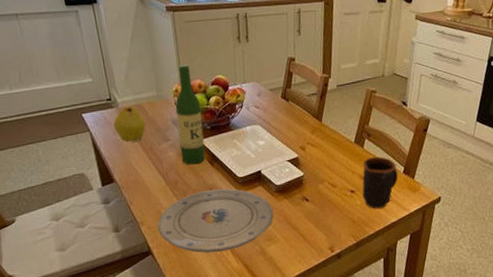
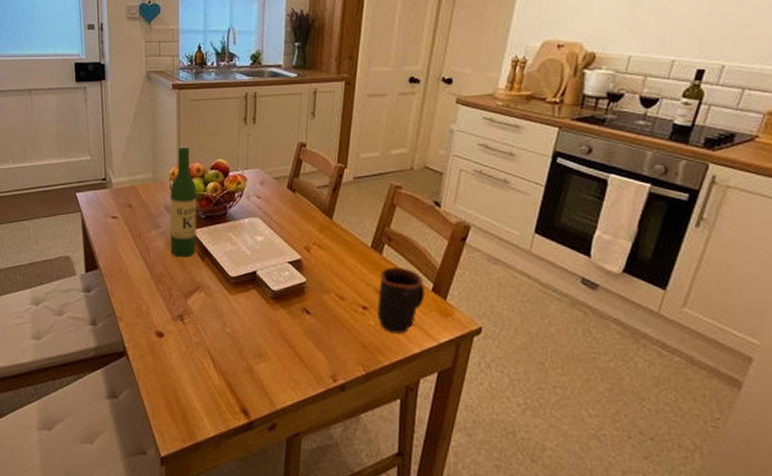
fruit: present [113,106,146,143] -> none [105,187,137,227]
plate: present [158,188,274,253] -> none [137,288,267,364]

